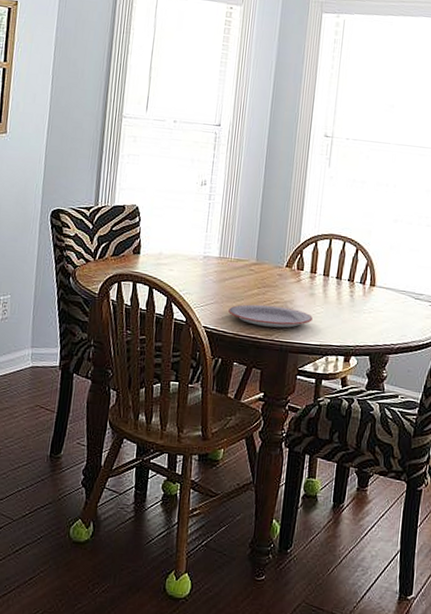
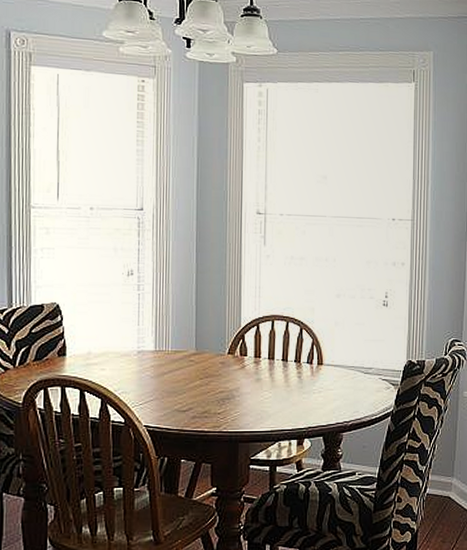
plate: present [228,304,313,328] -> none [171,396,261,418]

